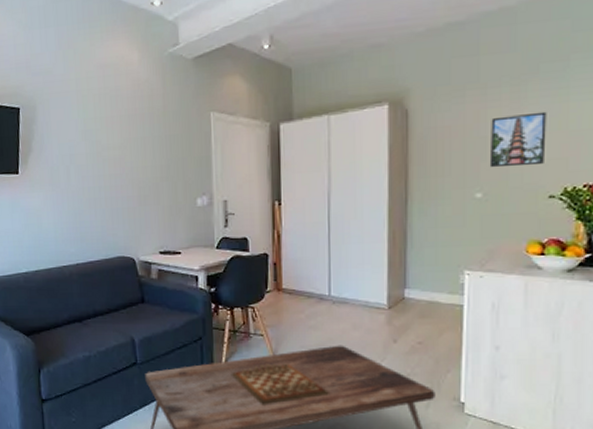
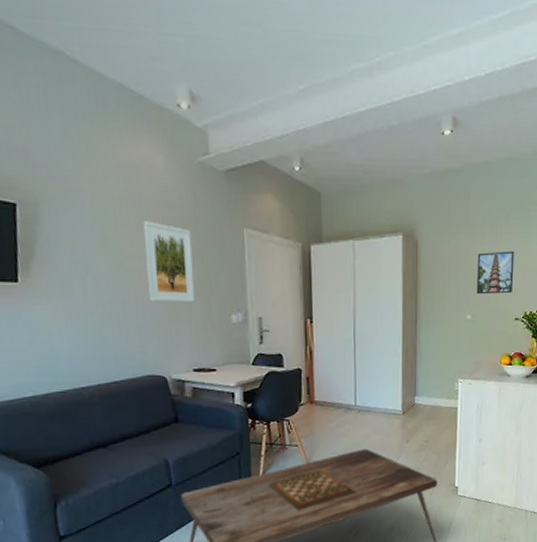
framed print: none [118,113,163,188] -> present [142,221,195,302]

